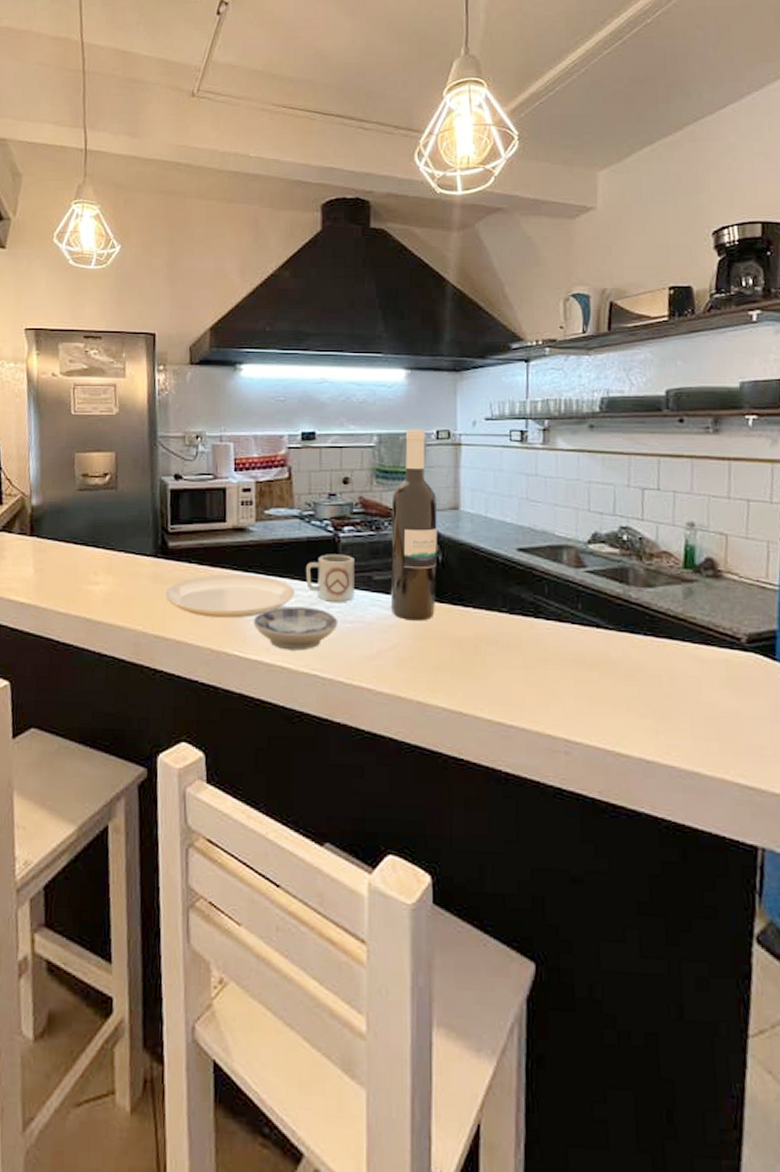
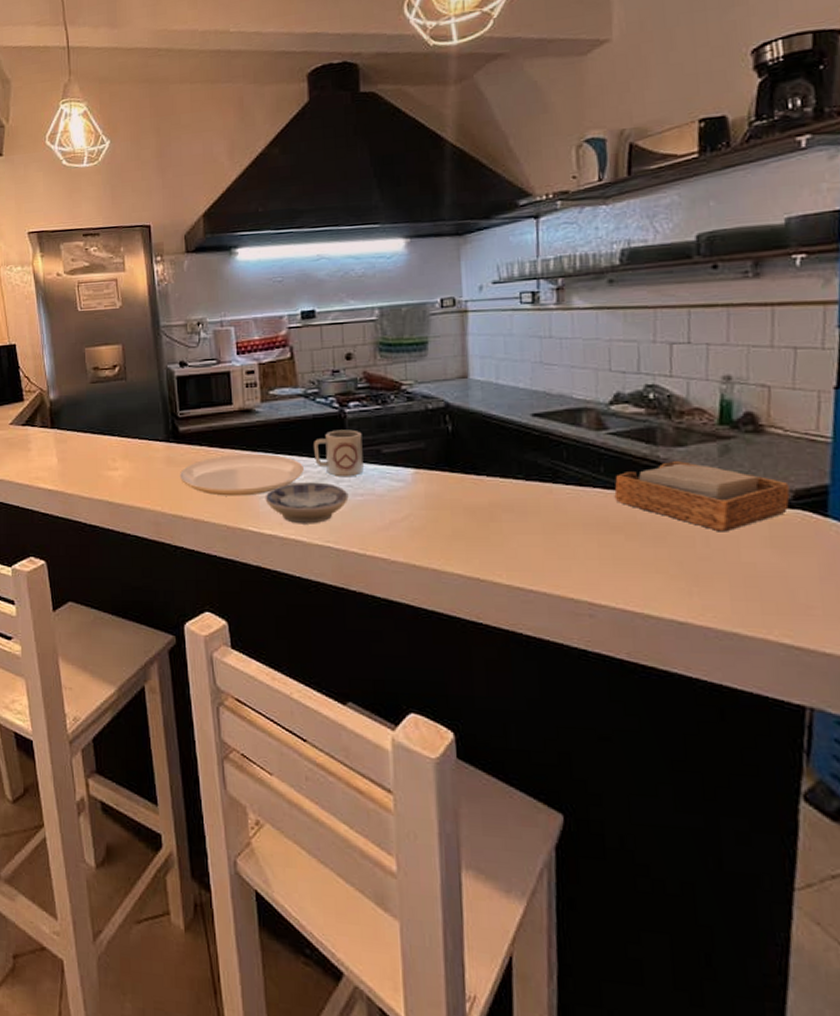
wine bottle: present [390,429,438,621] -> none [397,299,448,491]
napkin holder: none [590,601,744,672] -> present [614,461,790,532]

